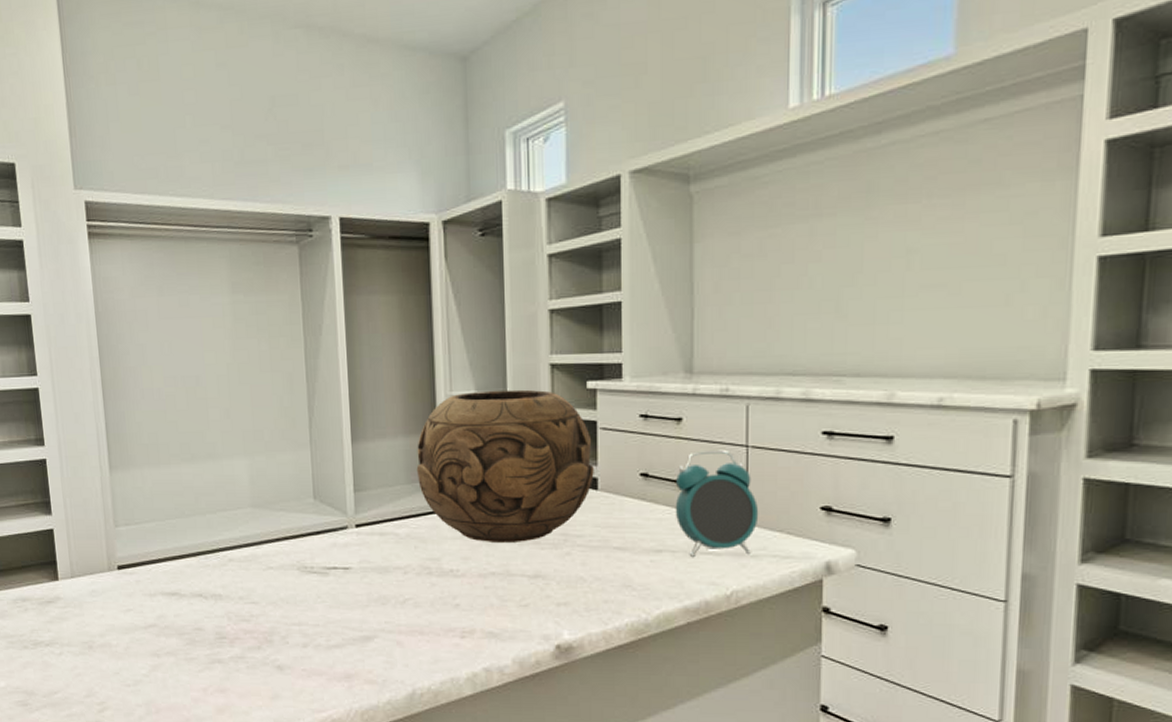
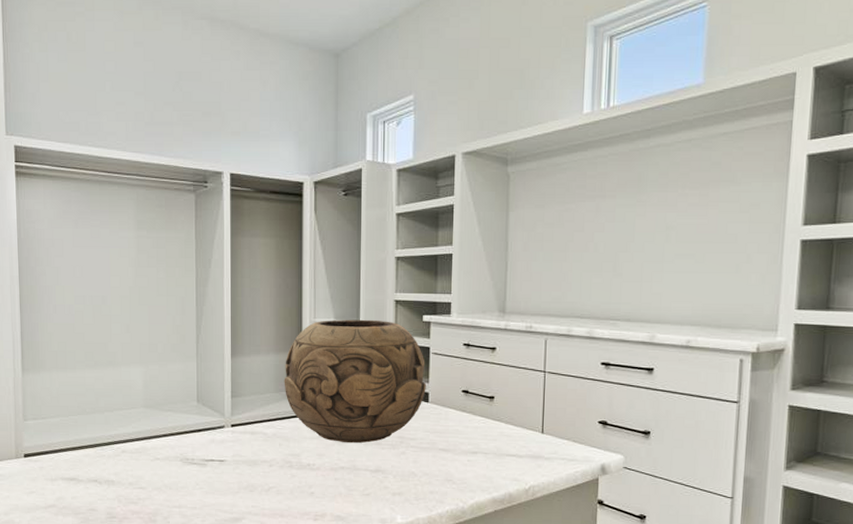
alarm clock: present [675,449,759,558] -> none [488,373,552,459]

